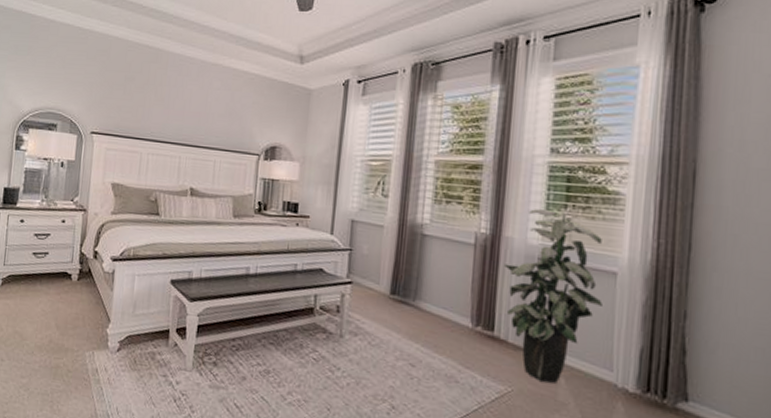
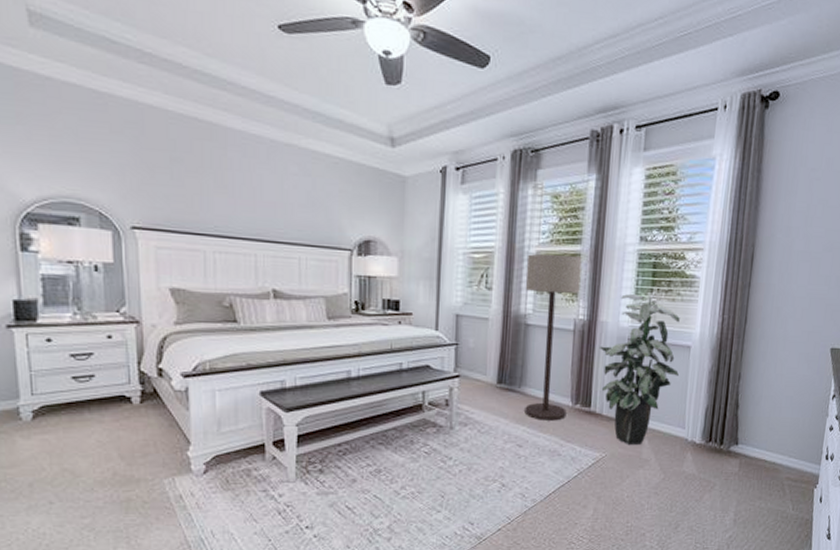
floor lamp: none [419,163,484,343] -> present [525,253,582,421]

